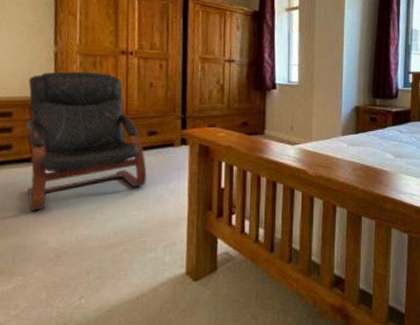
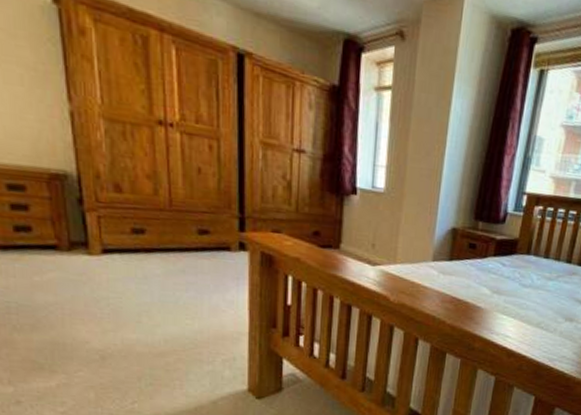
armchair: present [25,71,147,211] -> none [40,137,199,307]

